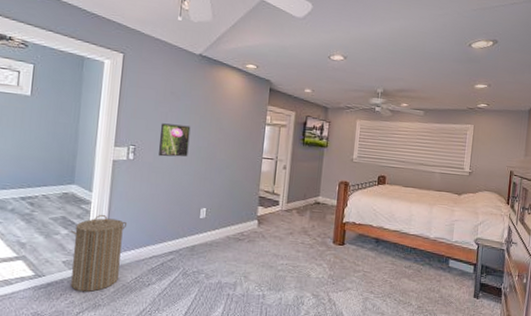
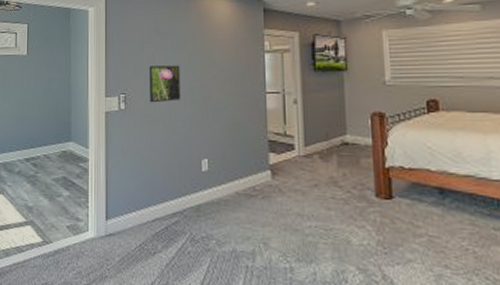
laundry hamper: present [71,214,128,293] -> none [72,172,126,262]

